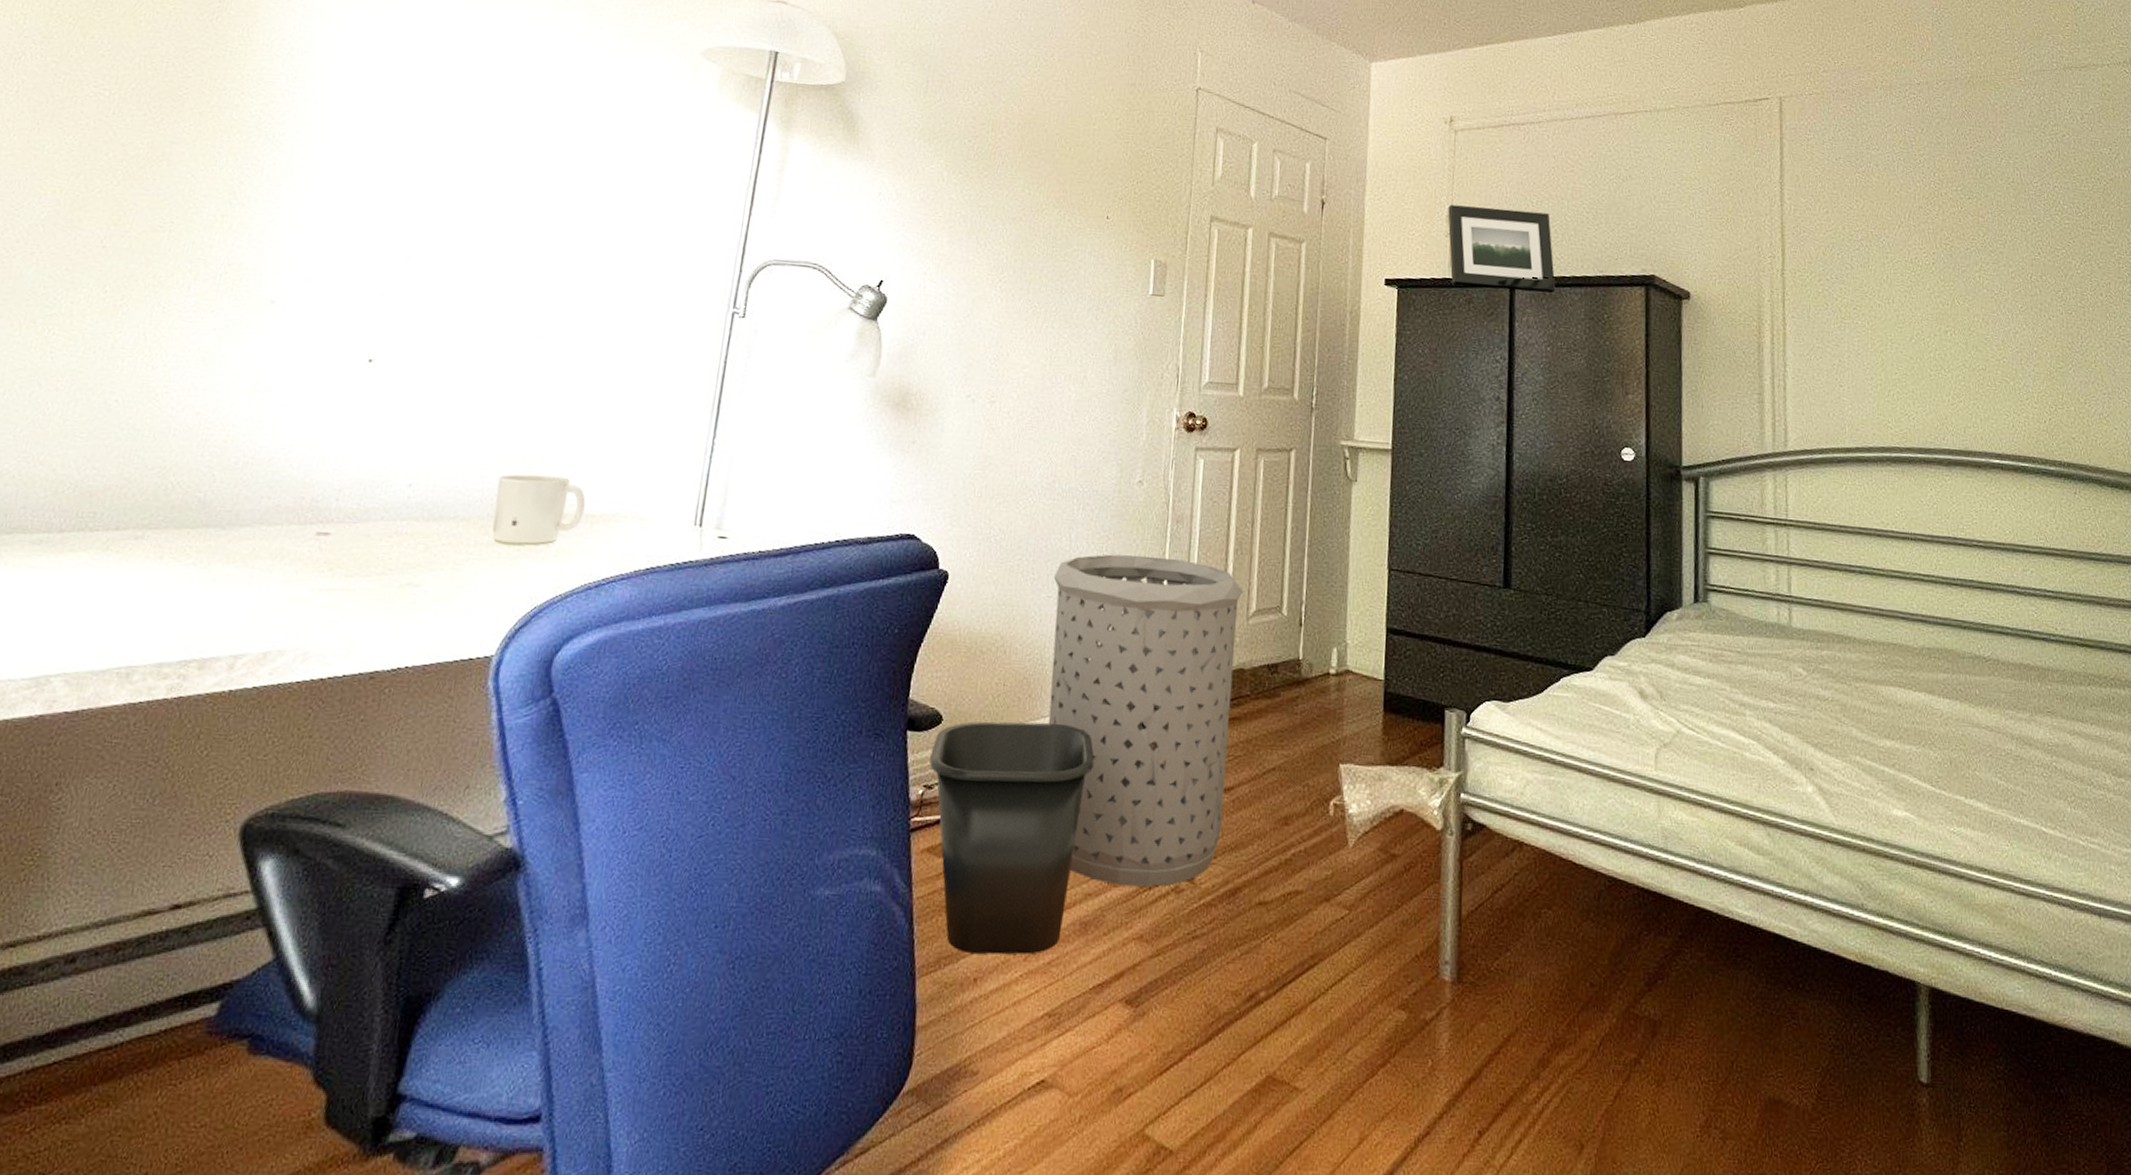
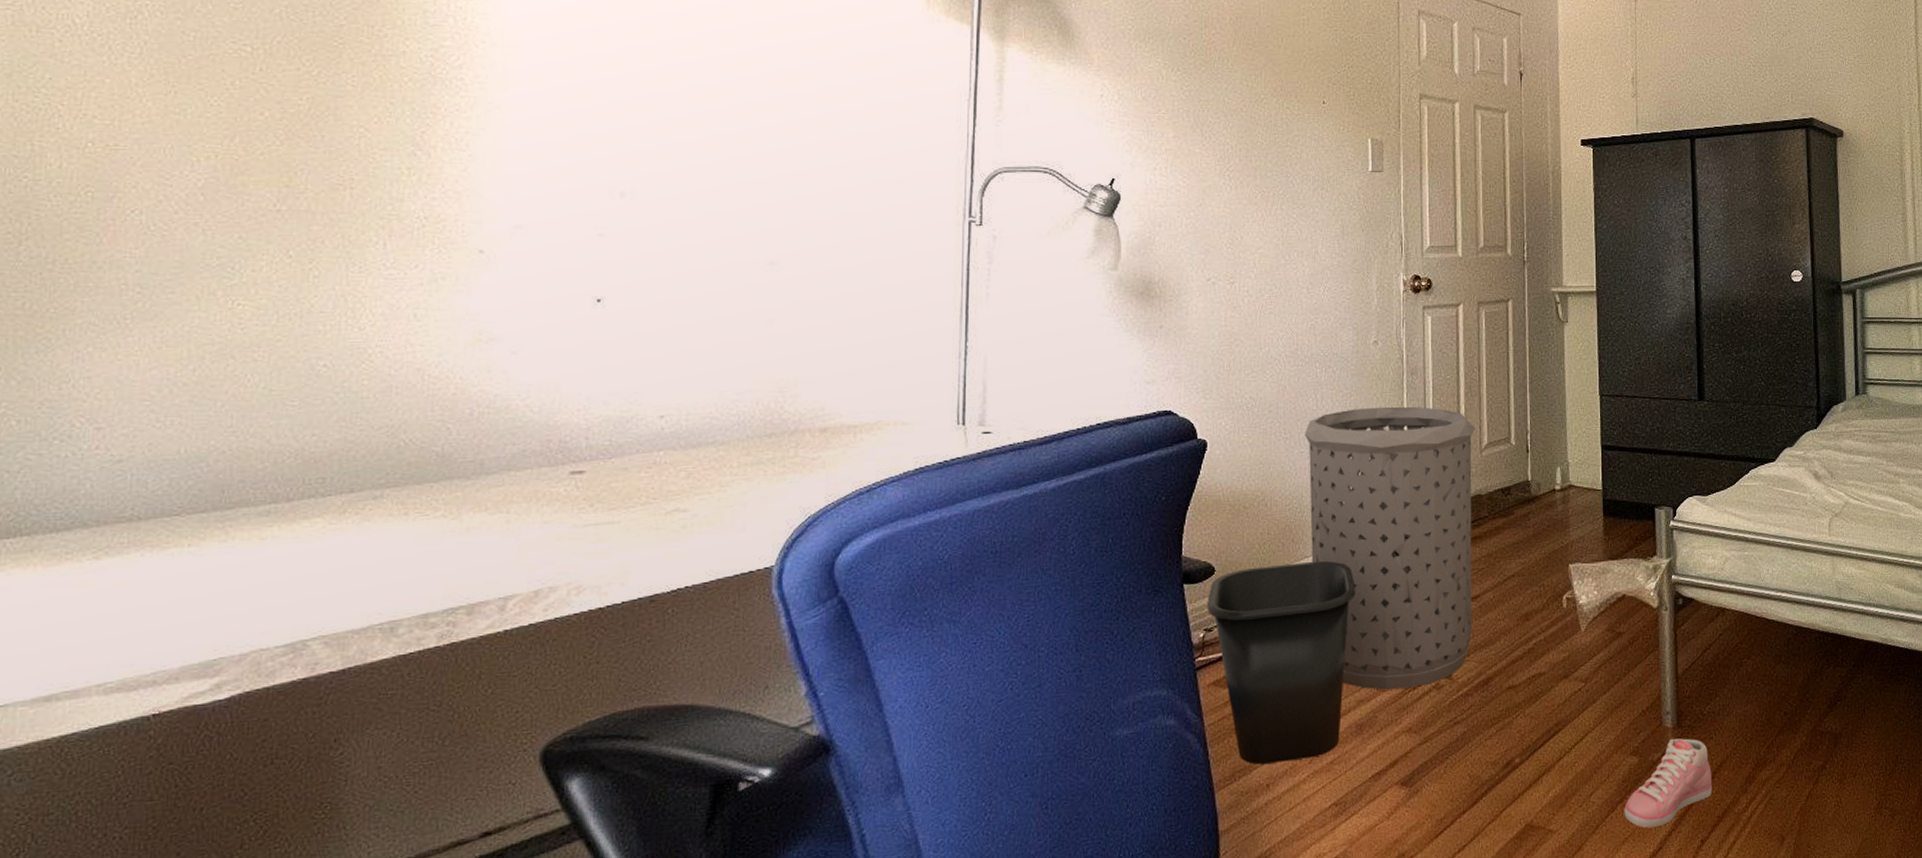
mug: present [492,474,586,546] -> none [752,393,846,462]
sneaker: none [1386,995,1497,1106] -> present [1624,738,1713,829]
picture frame: present [1448,204,1556,293] -> none [1633,67,1730,141]

